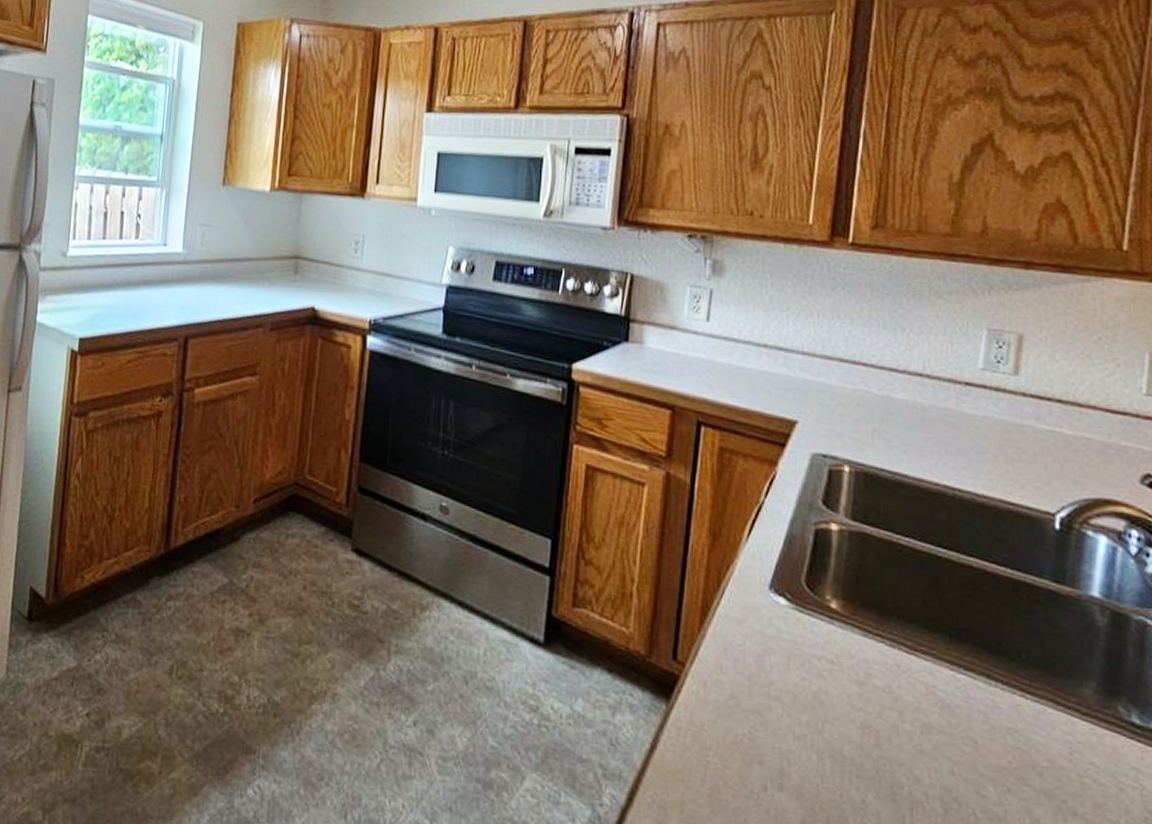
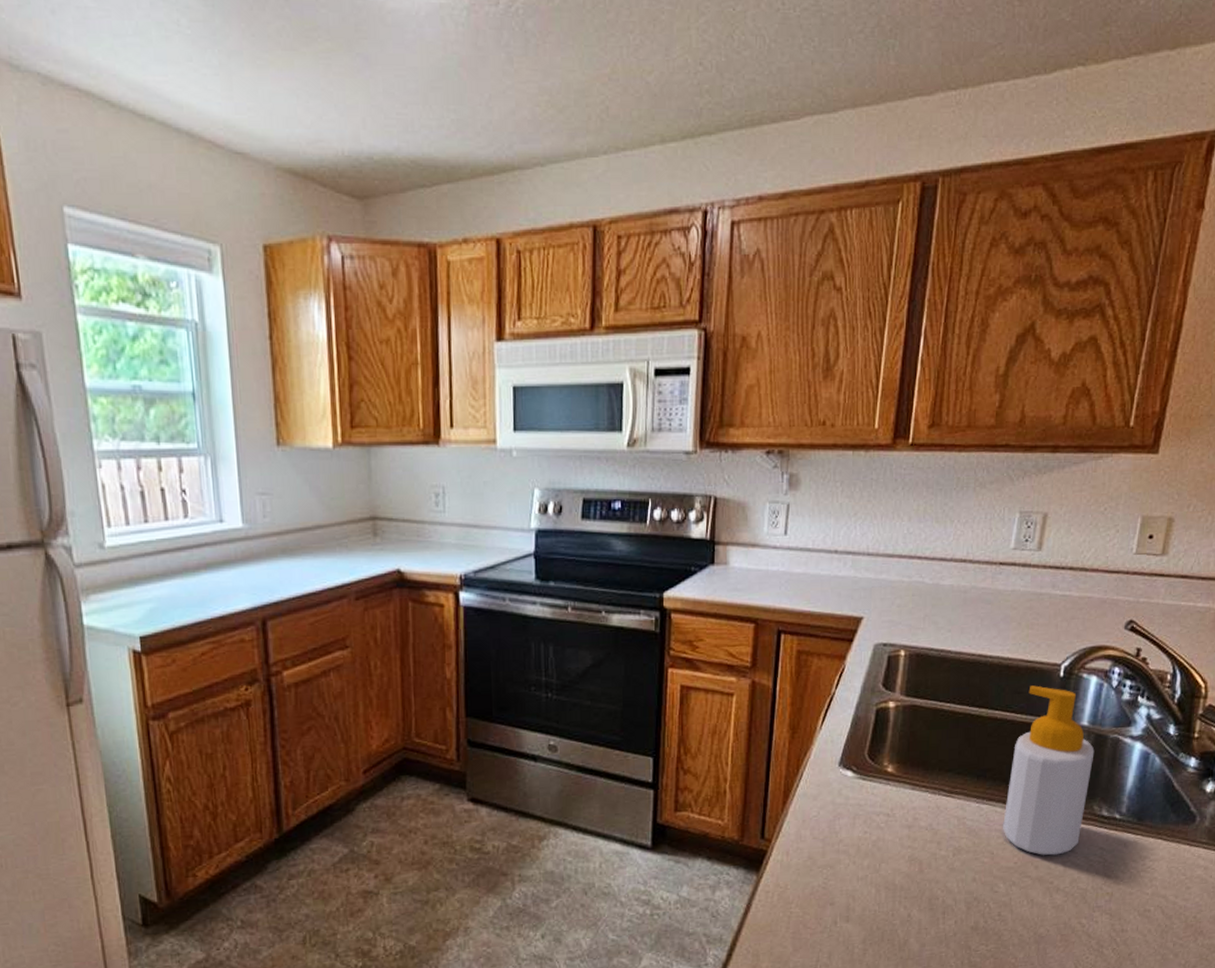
soap bottle: none [988,534,1113,765] -> present [1003,685,1095,856]

